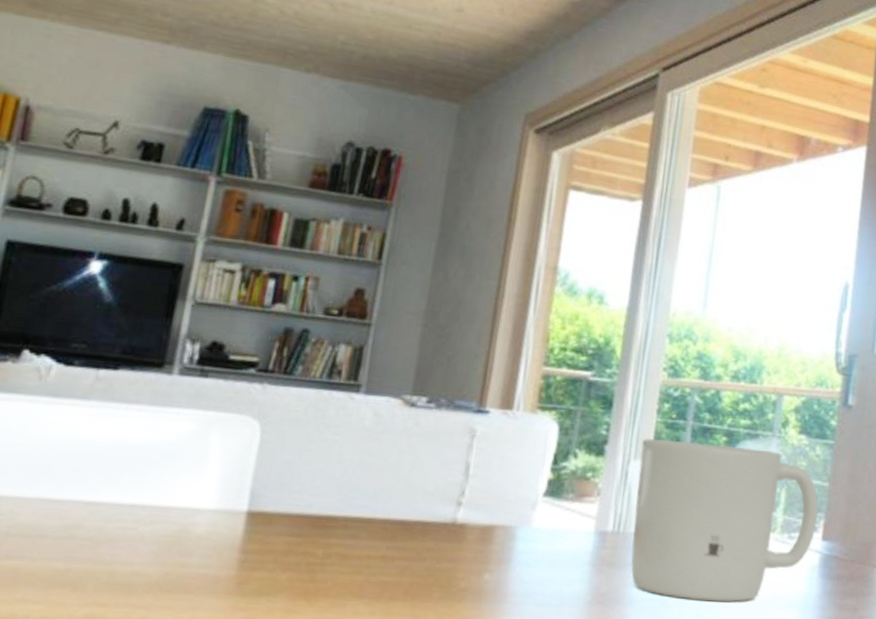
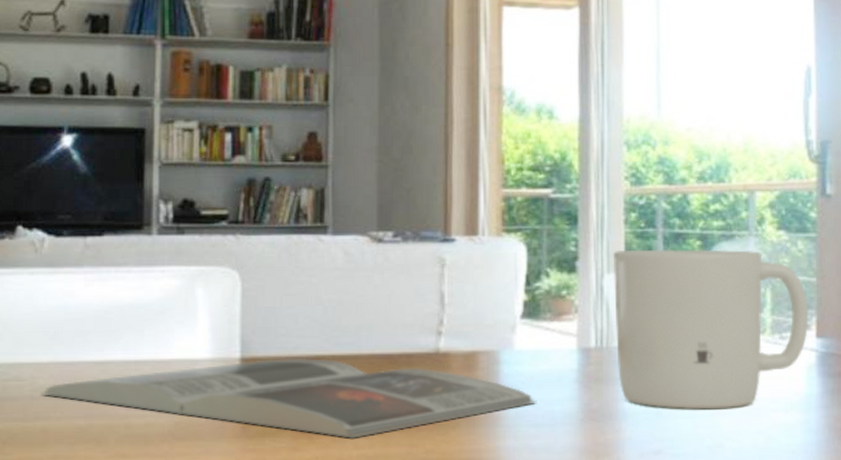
magazine: none [18,515,547,604] -> present [41,358,537,438]

